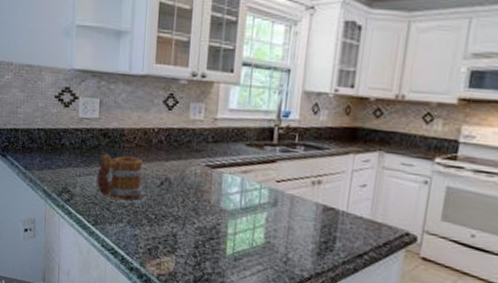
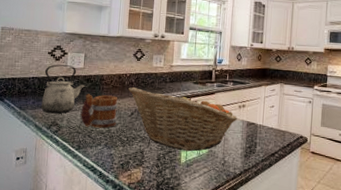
kettle: none [49,112,102,178] -> present [40,64,85,114]
fruit basket: none [156,146,309,241] -> present [128,86,238,152]

